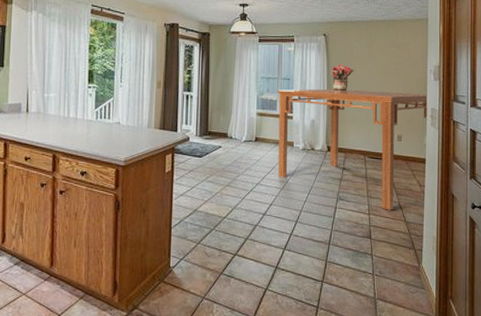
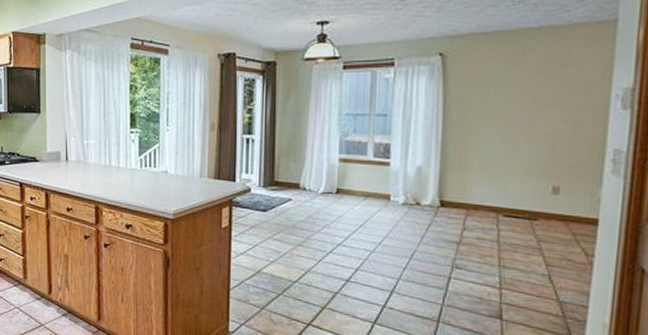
dining table: present [277,88,429,210] -> none [367,126,609,285]
bouquet: present [330,64,354,91] -> none [448,92,486,129]

